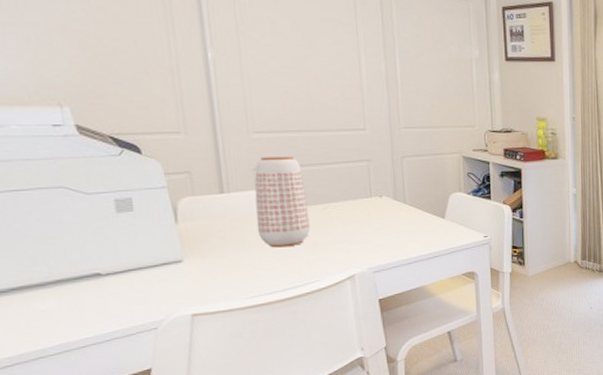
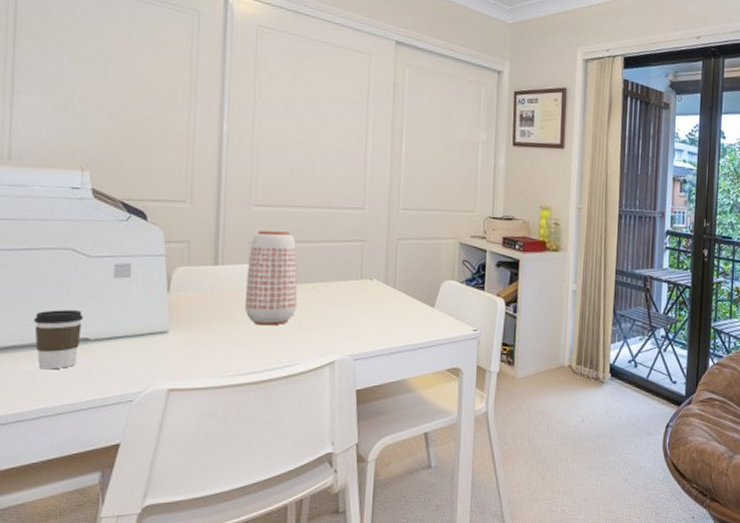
coffee cup: none [36,247,92,307] -> present [33,310,84,370]

